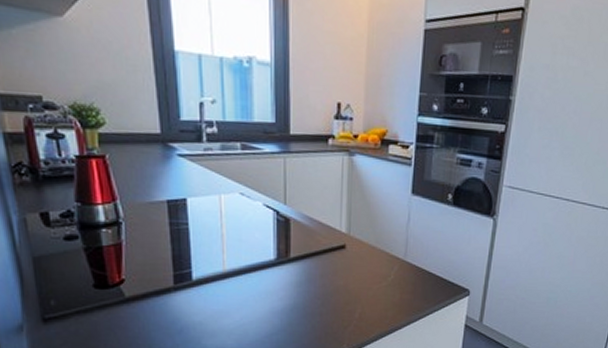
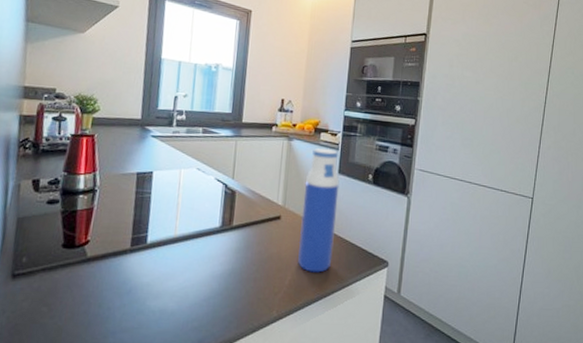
water bottle: none [367,164,413,304] -> present [298,148,340,273]

